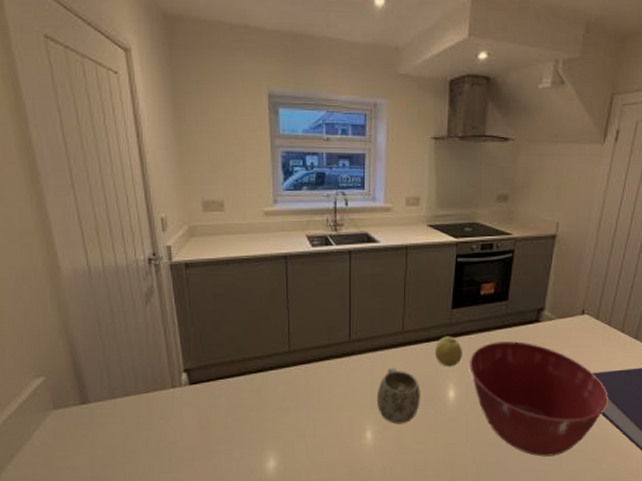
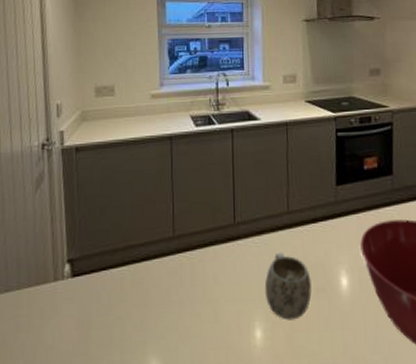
apple: present [434,336,463,367] -> none [322,215,353,251]

